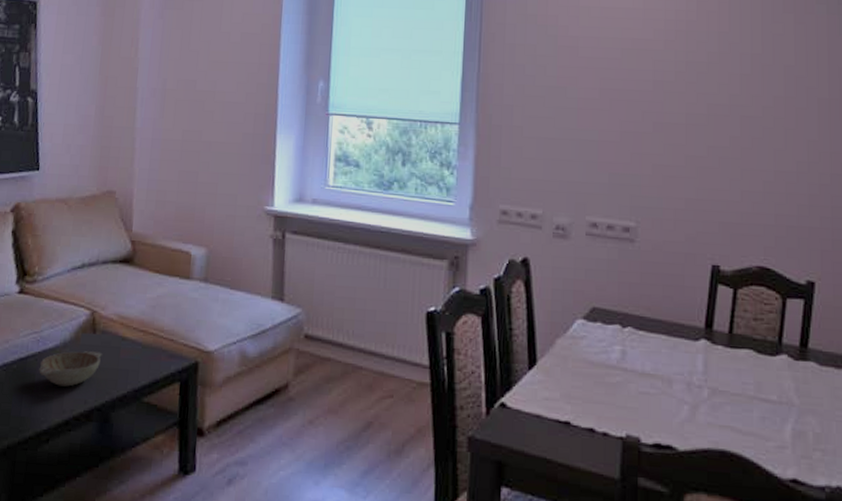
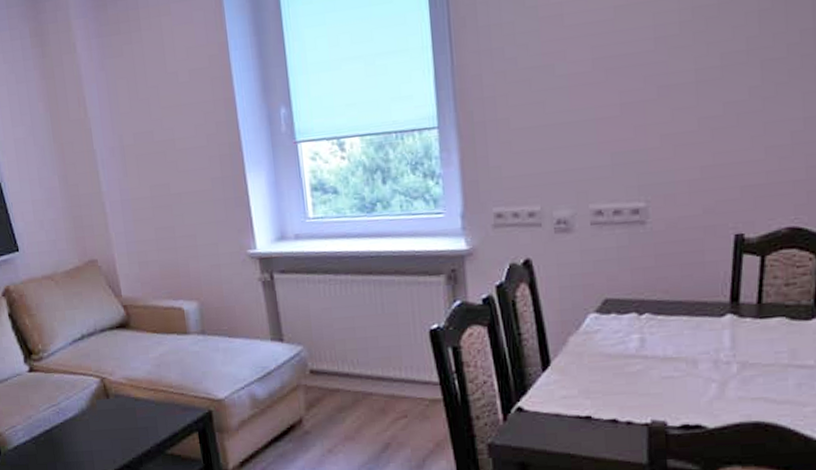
decorative bowl: present [39,351,102,387] -> none [64,415,120,451]

